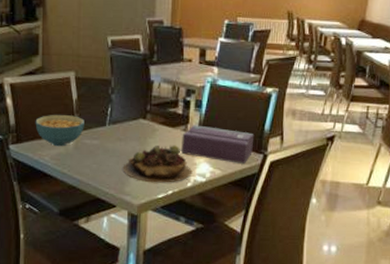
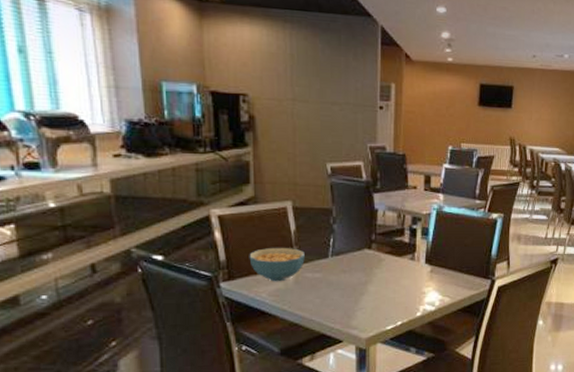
succulent plant: present [122,145,192,183] -> none [348,274,420,315]
tissue box: present [181,125,255,165] -> none [409,253,482,291]

